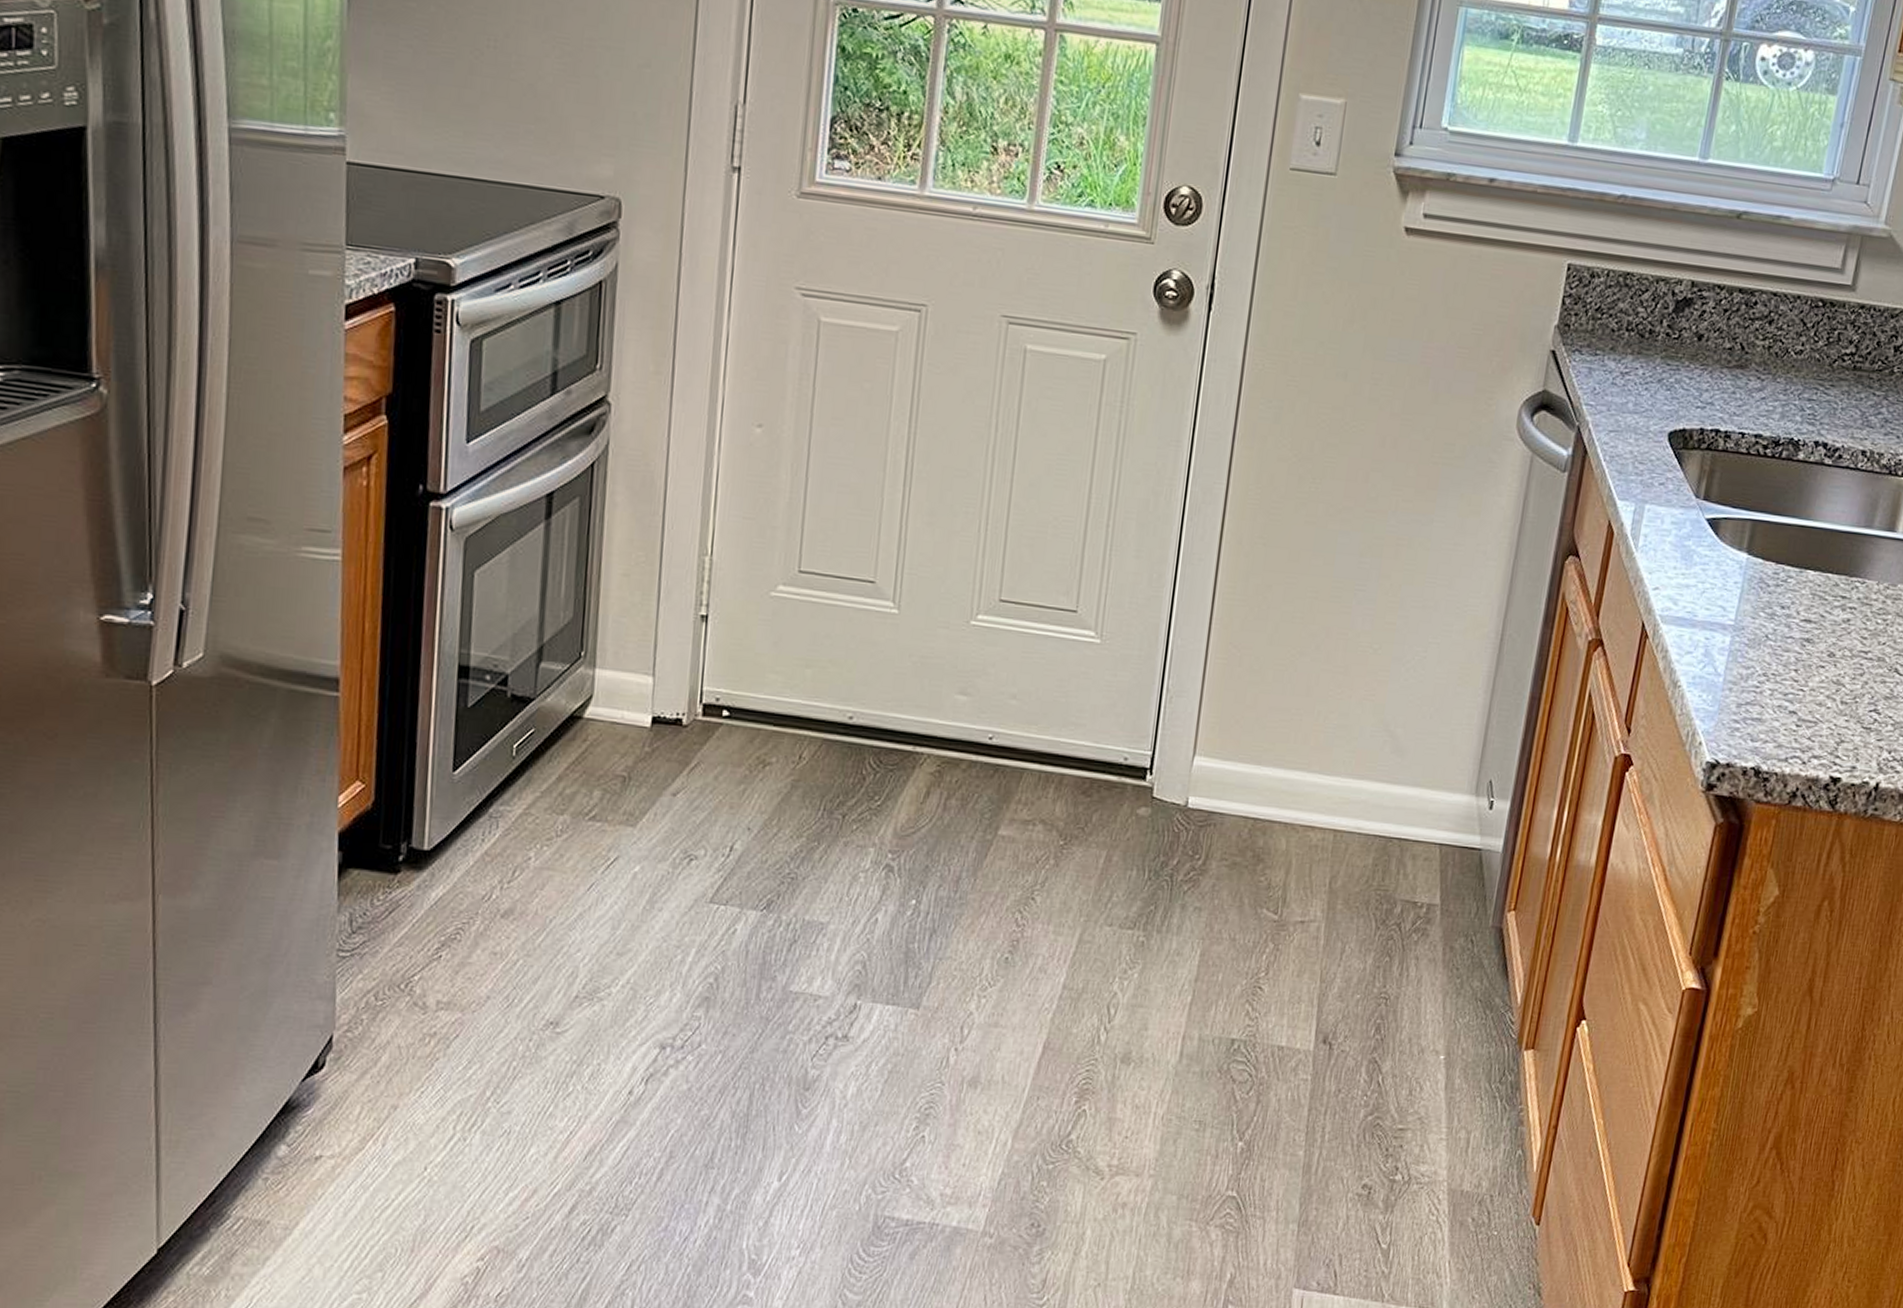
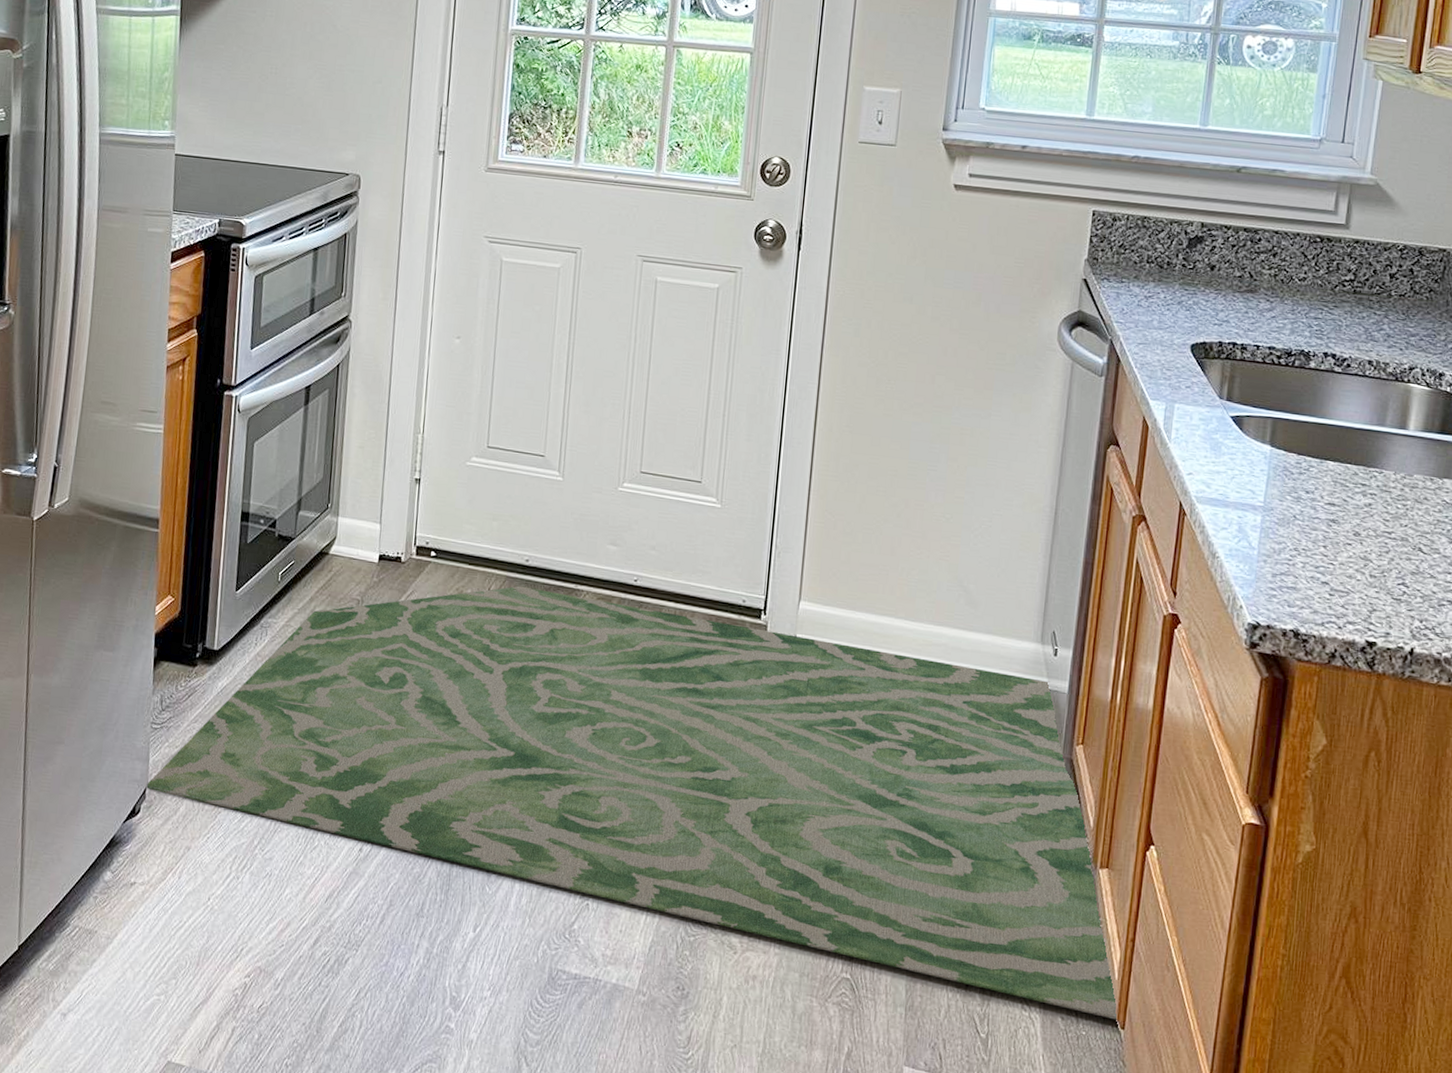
rug: none [333,750,1533,1216] -> present [146,585,1117,1020]

